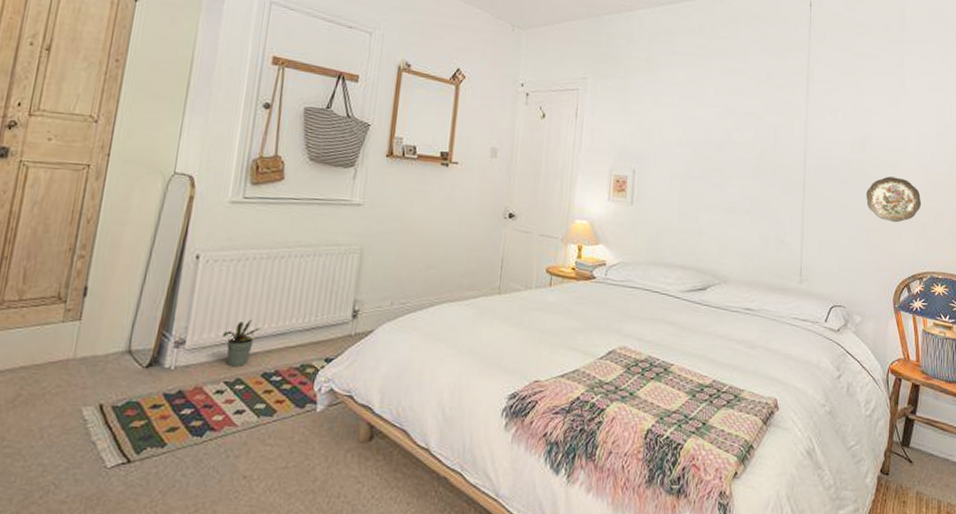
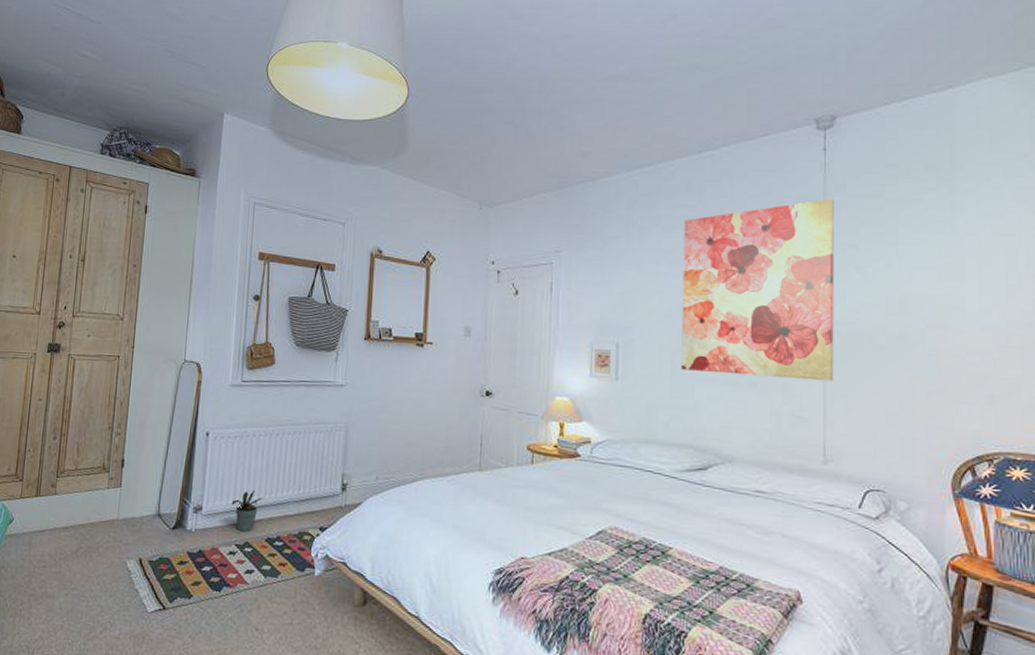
wall art: none [688,48,816,210] -> present [681,198,834,382]
decorative plate: present [866,176,922,223] -> none [909,340,988,395]

